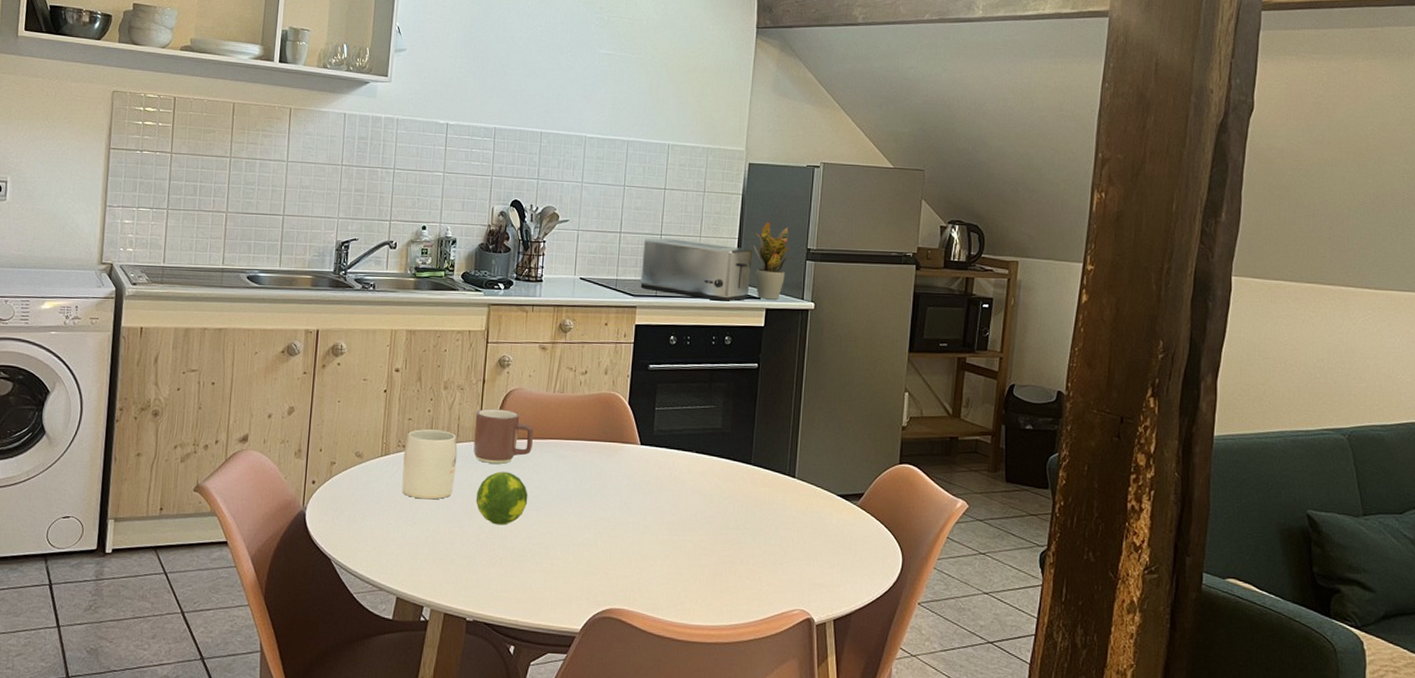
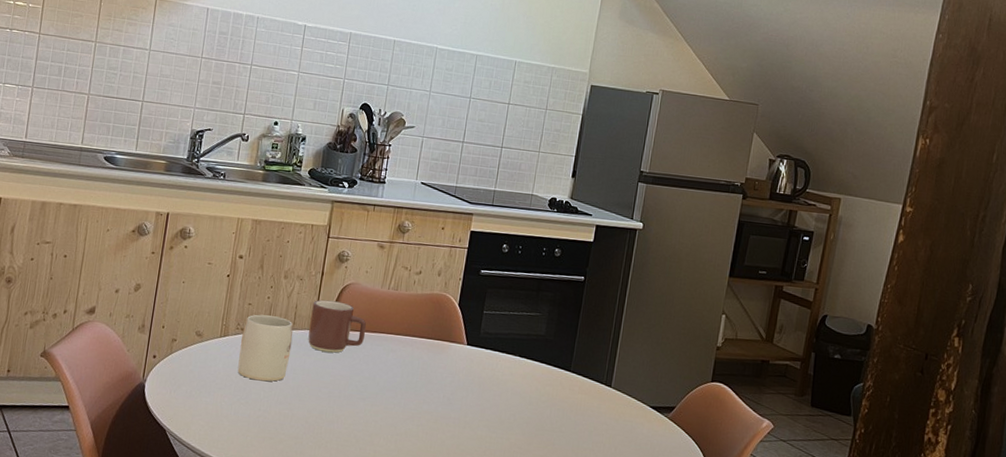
fruit: present [475,471,528,525] -> none [306,360,357,411]
toaster: present [640,238,752,302] -> none [478,149,588,216]
potted plant: present [753,221,795,300] -> none [588,142,628,218]

